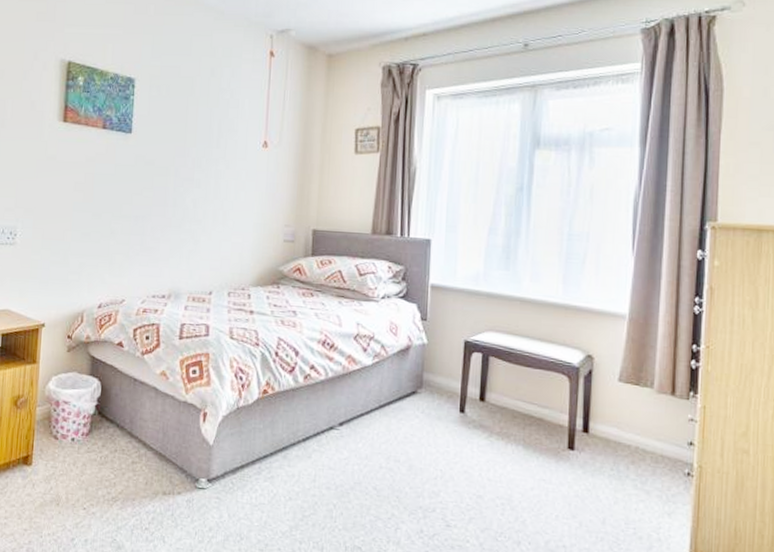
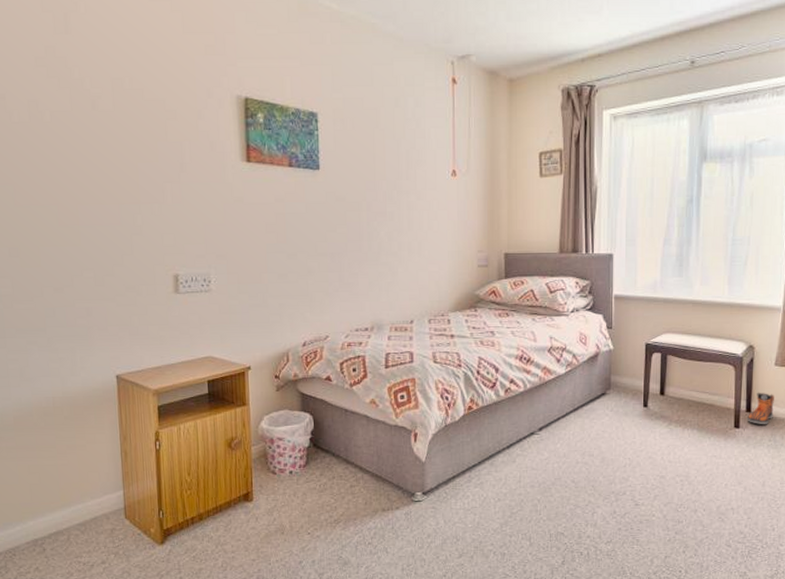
sneaker: none [583,410,618,450] -> present [746,392,774,424]

